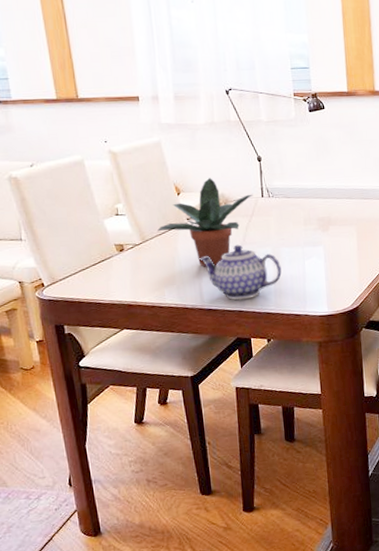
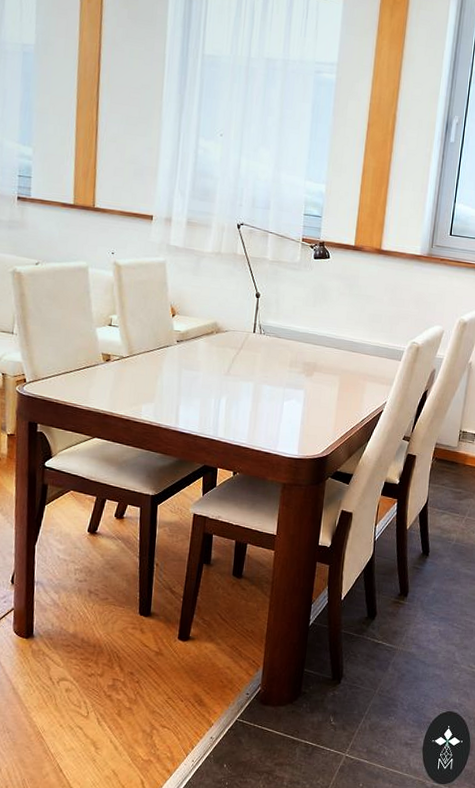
potted plant: present [157,178,253,267] -> none [146,305,246,392]
teapot: present [199,244,282,300] -> none [182,374,260,429]

